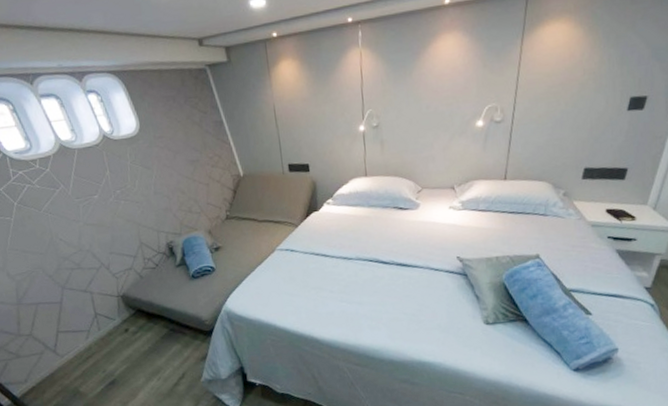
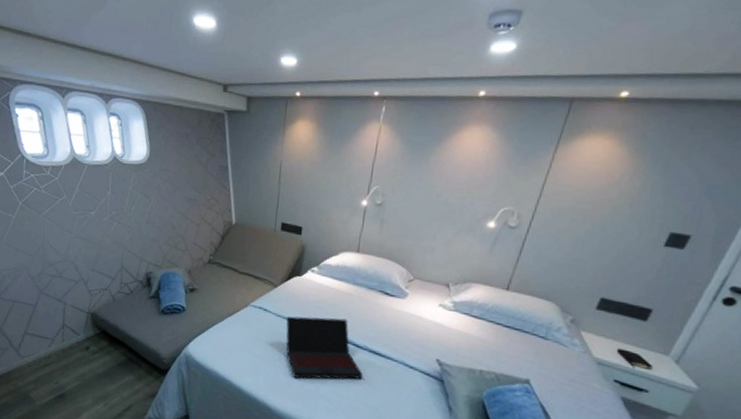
laptop: none [313,241,396,306] -> present [286,316,364,380]

